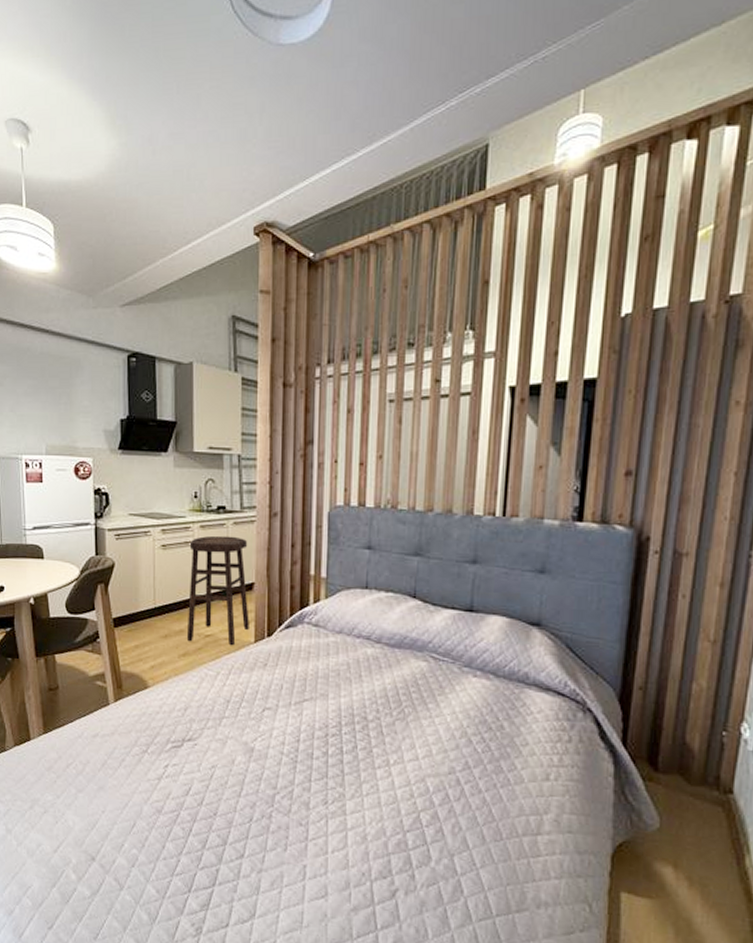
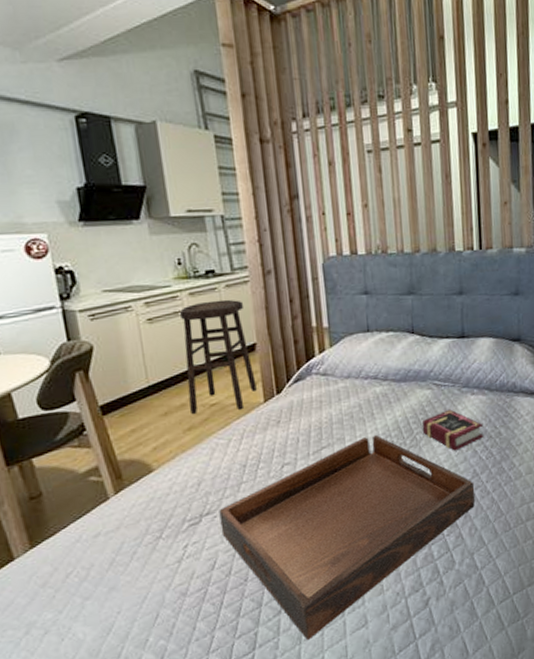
serving tray: none [199,698,465,893] -> present [219,434,476,640]
book: none [412,687,484,735] -> present [421,409,484,451]

